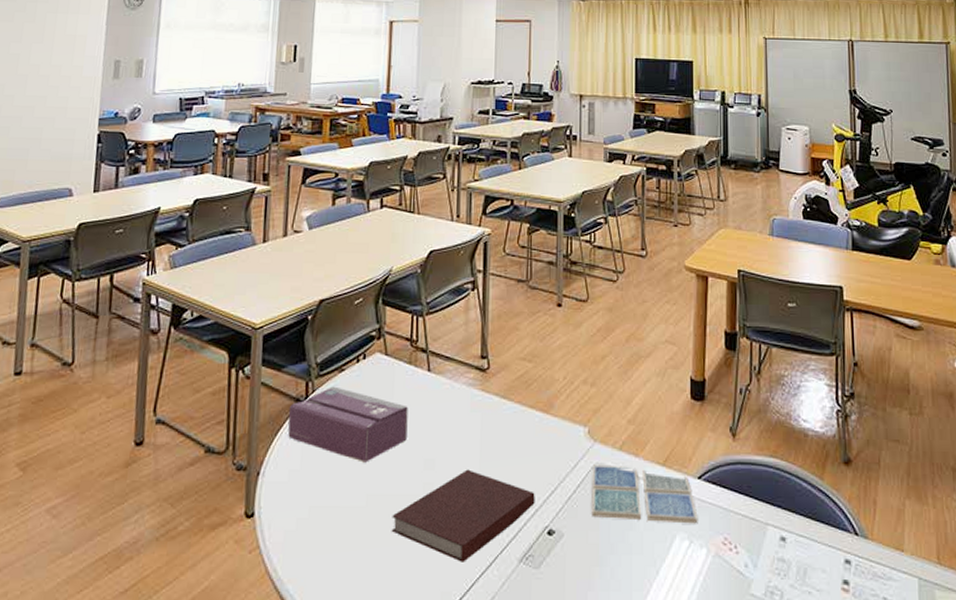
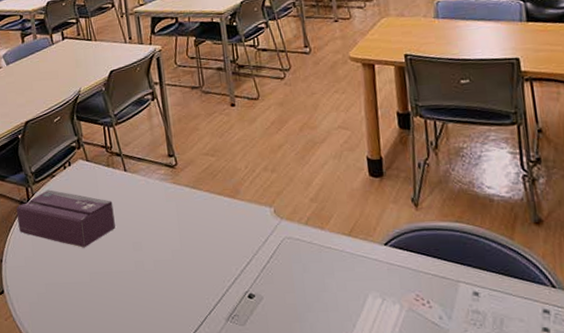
notebook: present [391,469,535,562] -> none [113,248,234,322]
drink coaster: present [591,464,698,524] -> none [282,238,389,284]

